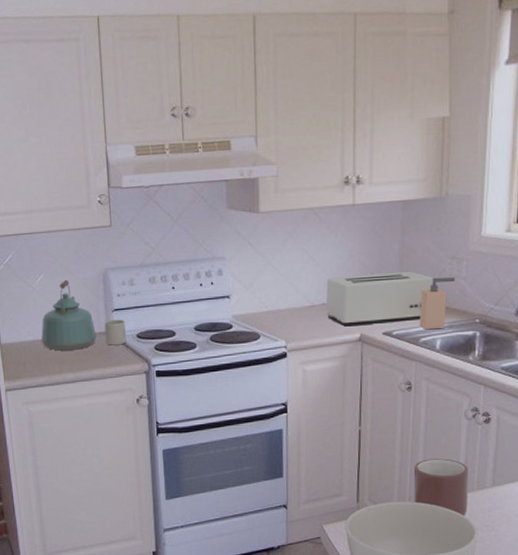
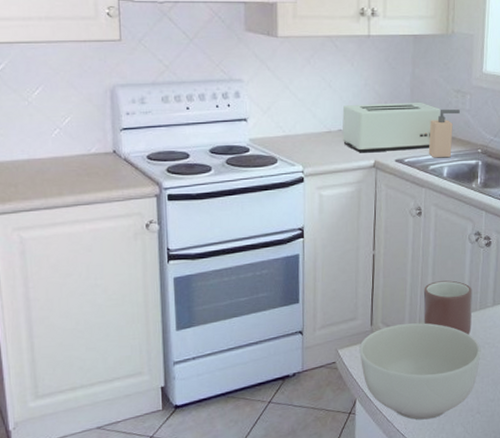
kettle: present [41,279,97,351] -> none [37,94,102,171]
mug: present [104,319,126,346] -> none [111,139,136,167]

